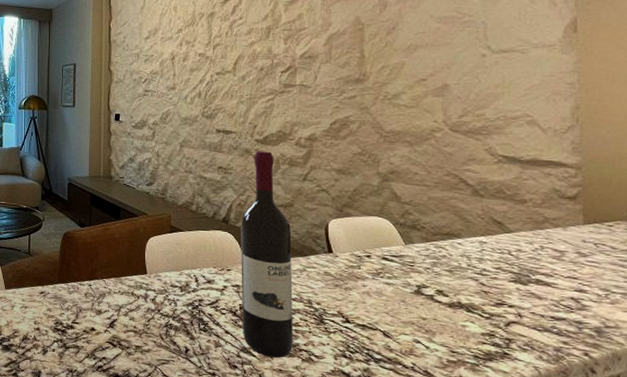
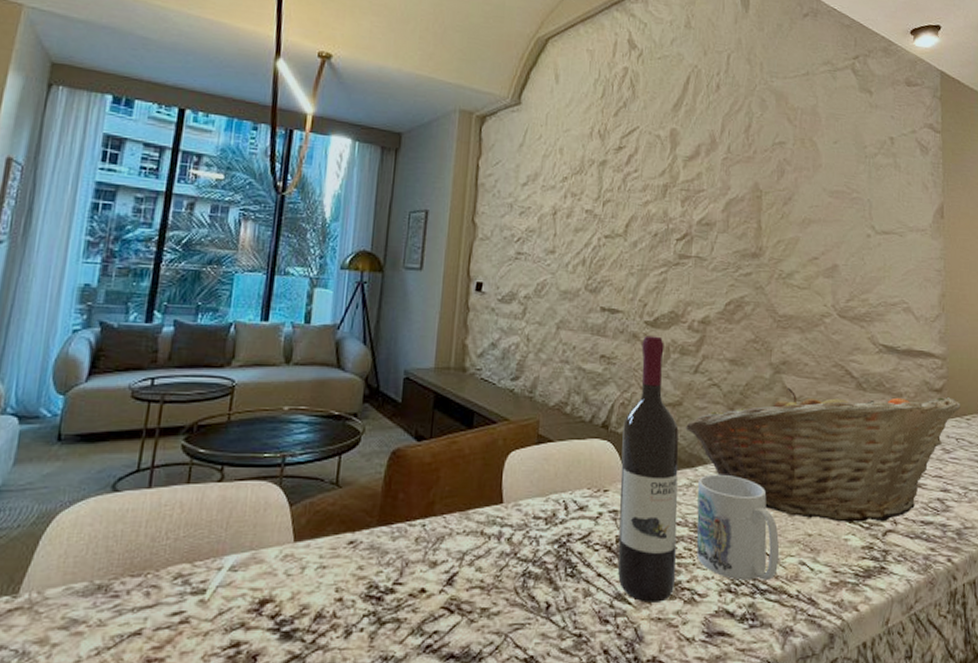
fruit basket: none [297,194,600,314] -> present [686,388,961,522]
mug: none [311,262,393,352] -> present [696,474,780,581]

